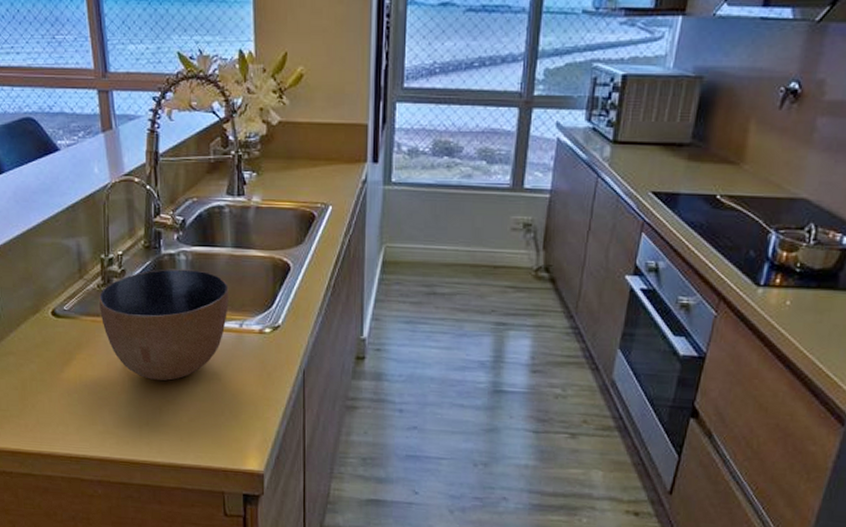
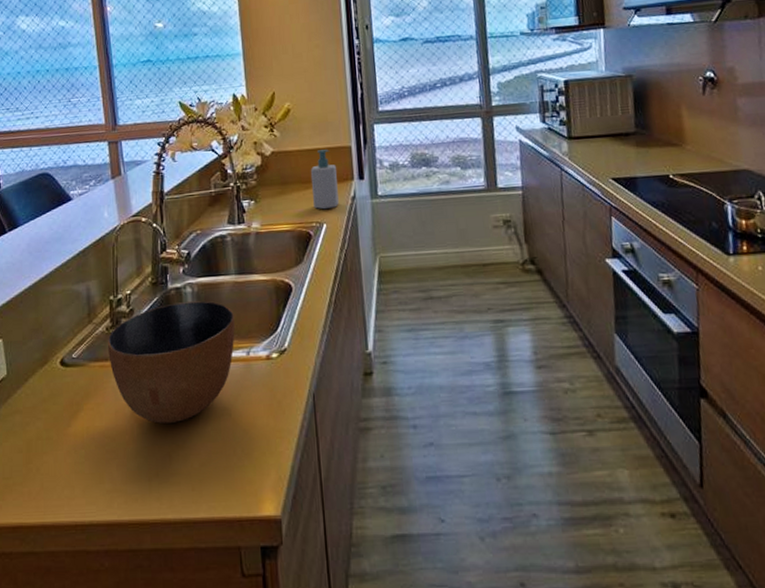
soap bottle: none [319,125,349,191] -> present [310,149,339,210]

